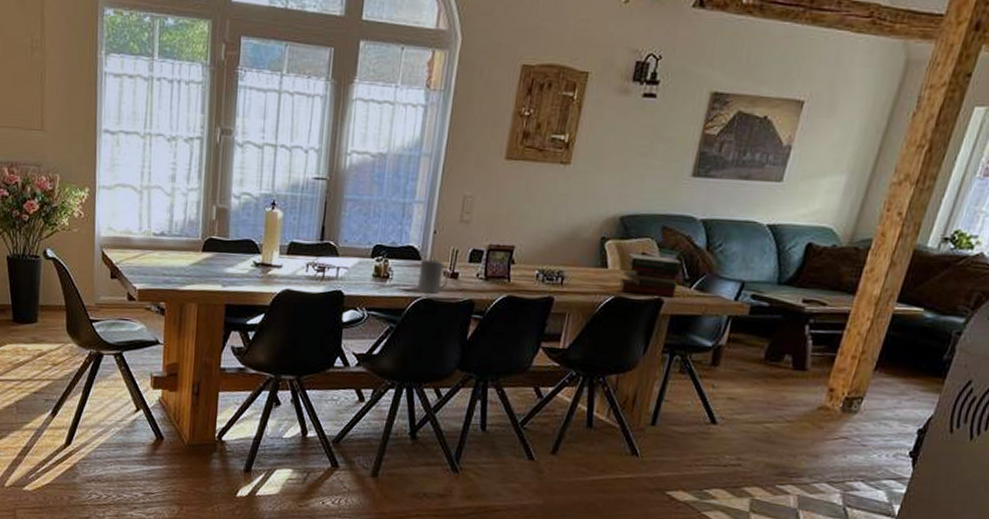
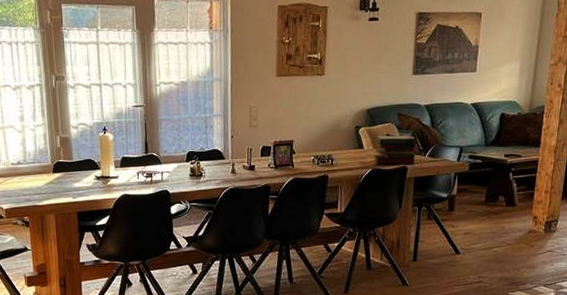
mug: present [417,259,449,294] -> none [224,158,248,184]

